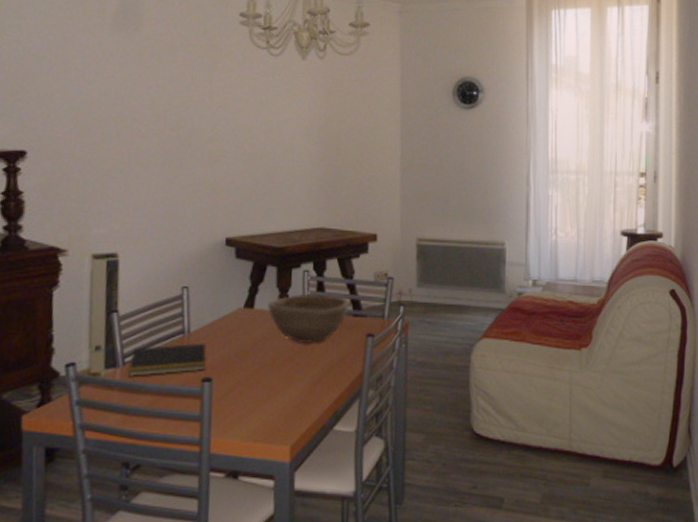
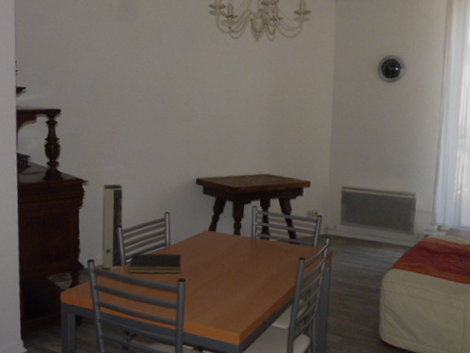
bowl: present [268,293,350,345] -> none [226,223,287,261]

